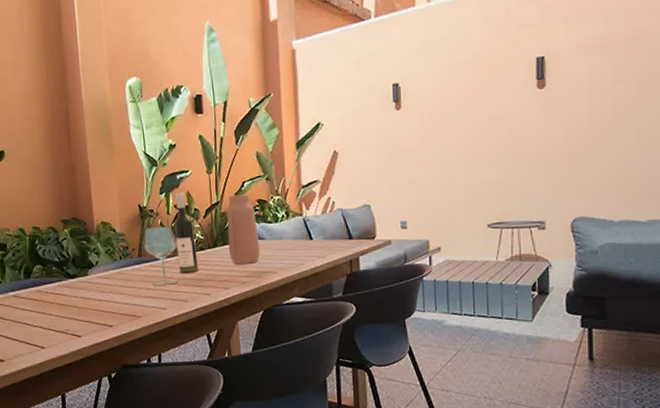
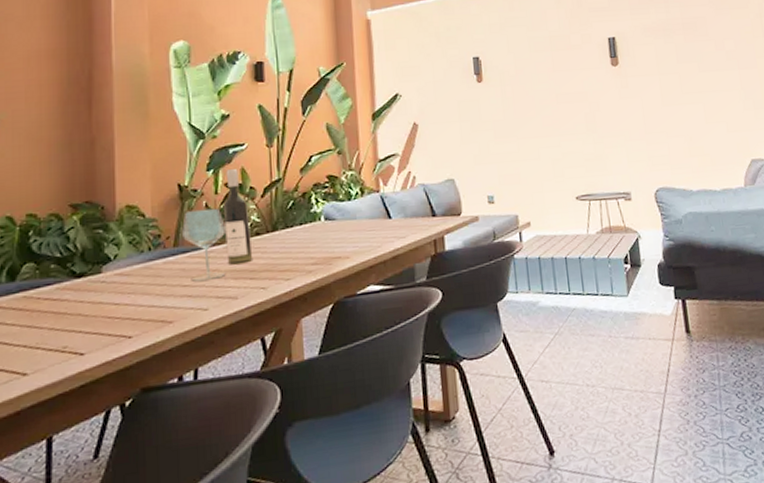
vase: present [226,194,261,266] -> none [290,169,331,252]

